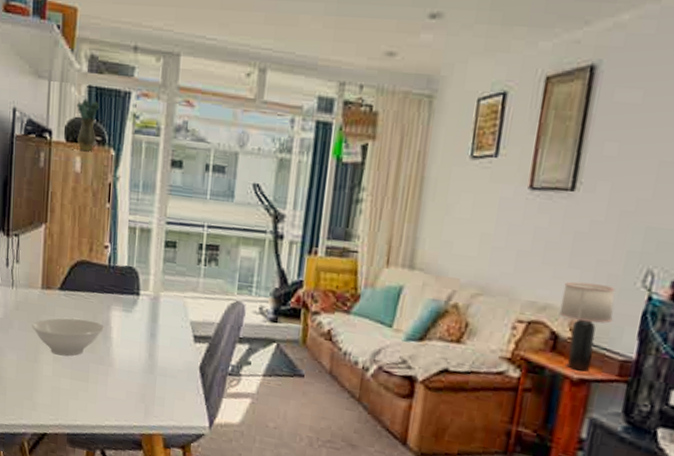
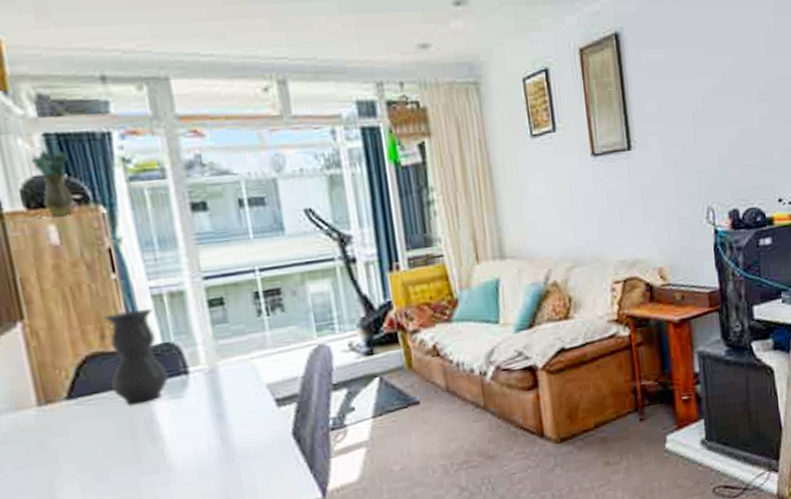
bowl: present [31,318,105,356] -> none [34,423,151,484]
vase: none [88,234,127,308] -> present [102,309,169,405]
table lamp: present [559,281,615,372] -> none [645,229,693,313]

